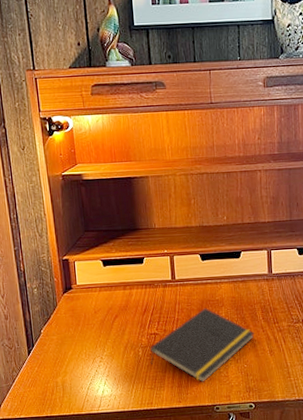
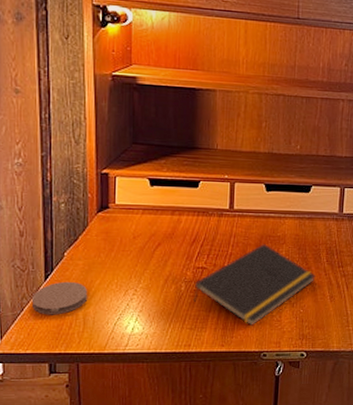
coaster: none [19,354,64,385] -> present [31,281,88,315]

